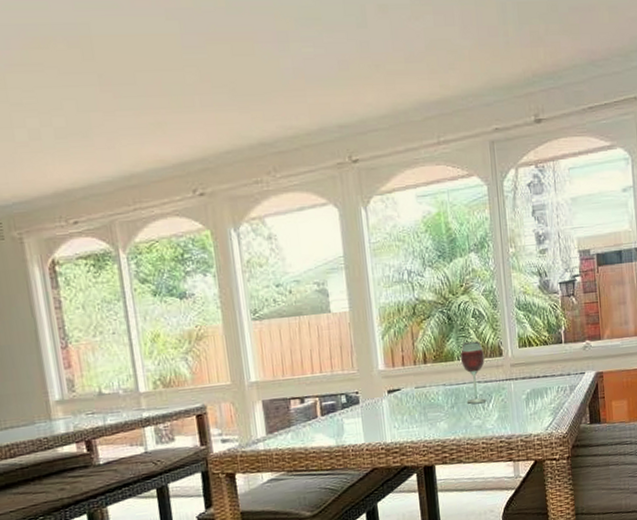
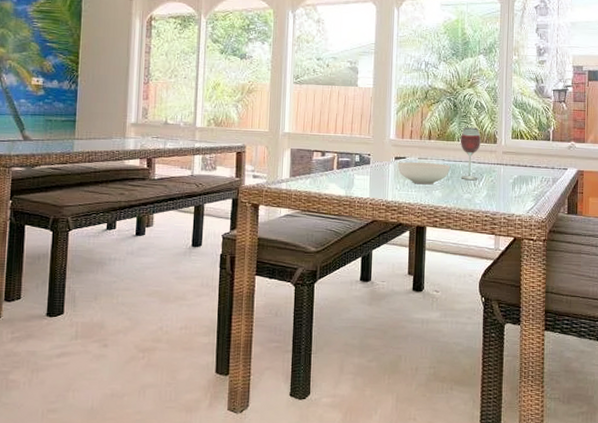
bowl: none [392,389,454,418] -> present [397,162,451,185]

